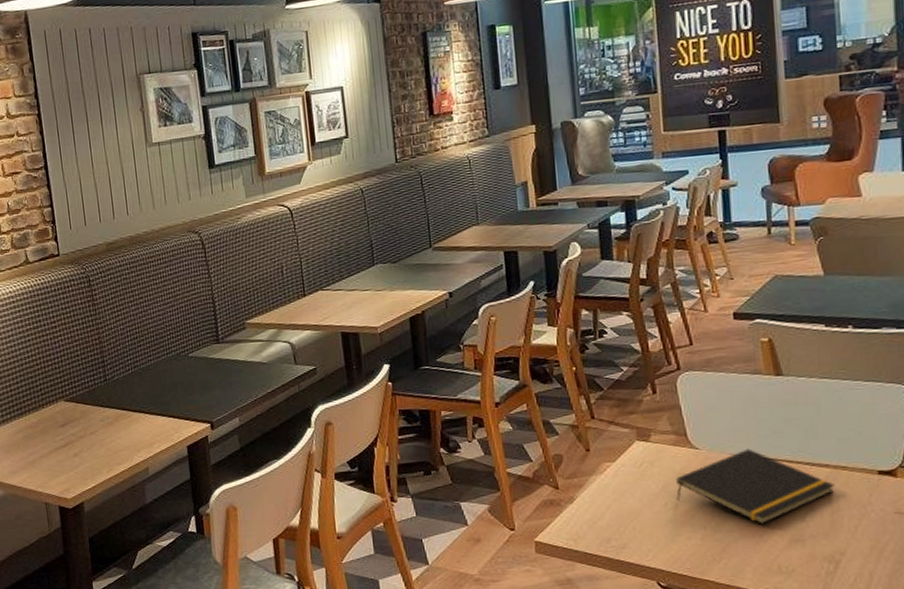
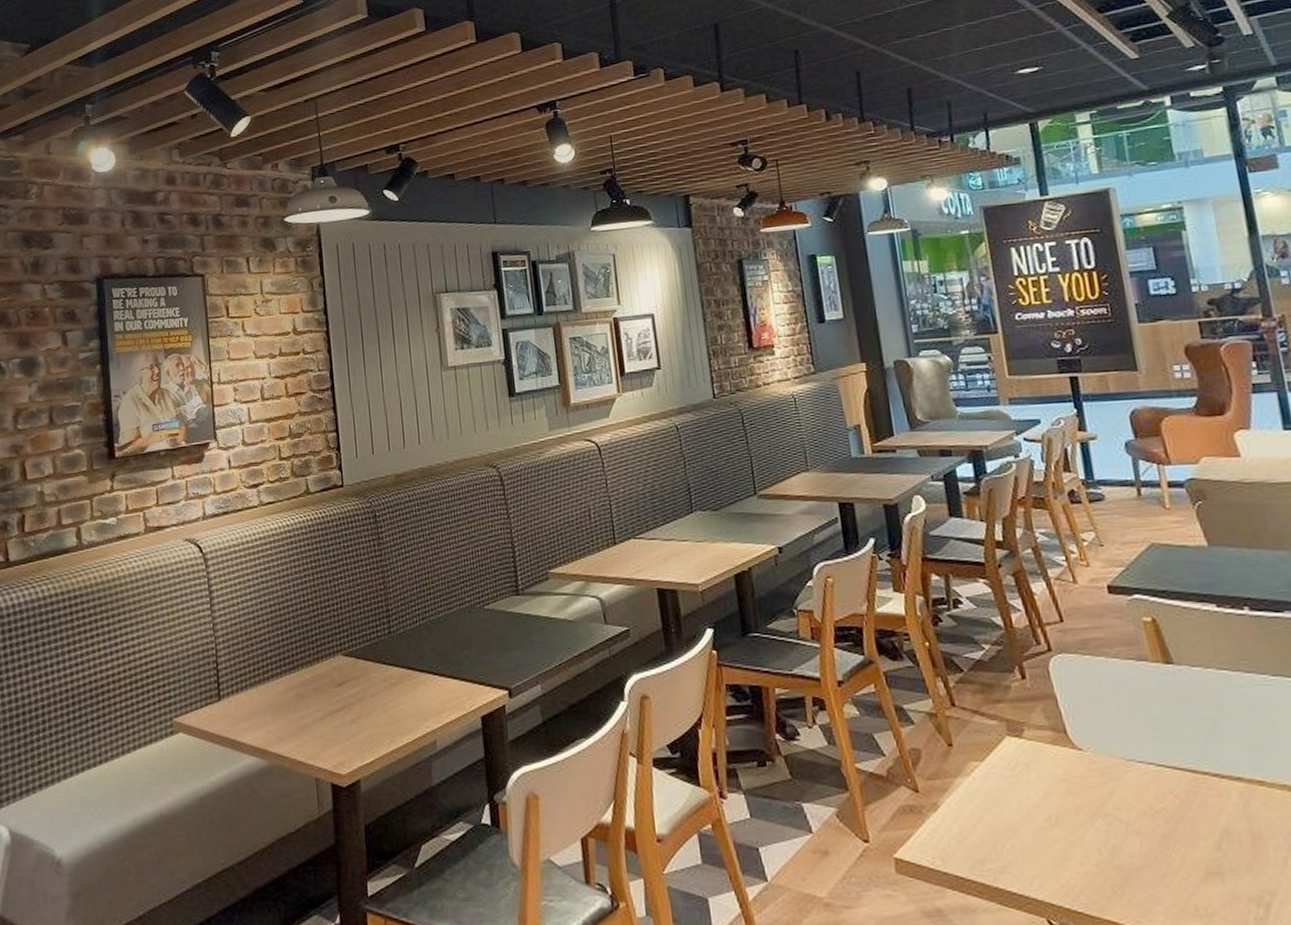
notepad: present [676,448,835,524] -> none [1058,752,1252,851]

